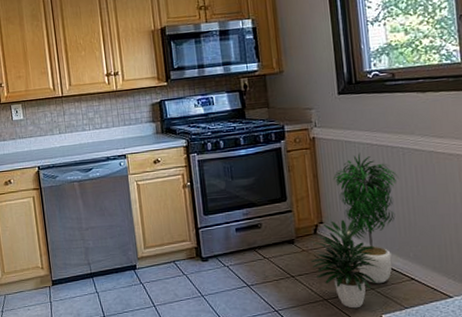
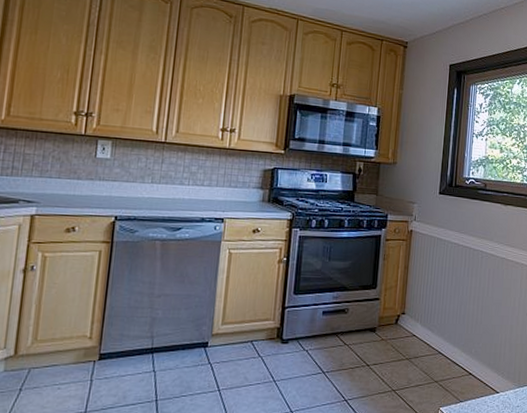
potted plant: present [310,152,399,309] -> none [386,250,475,400]

